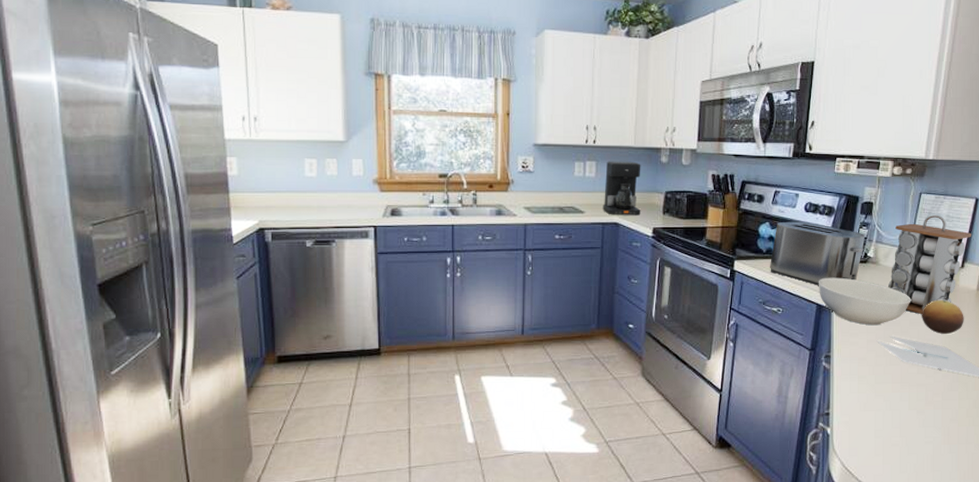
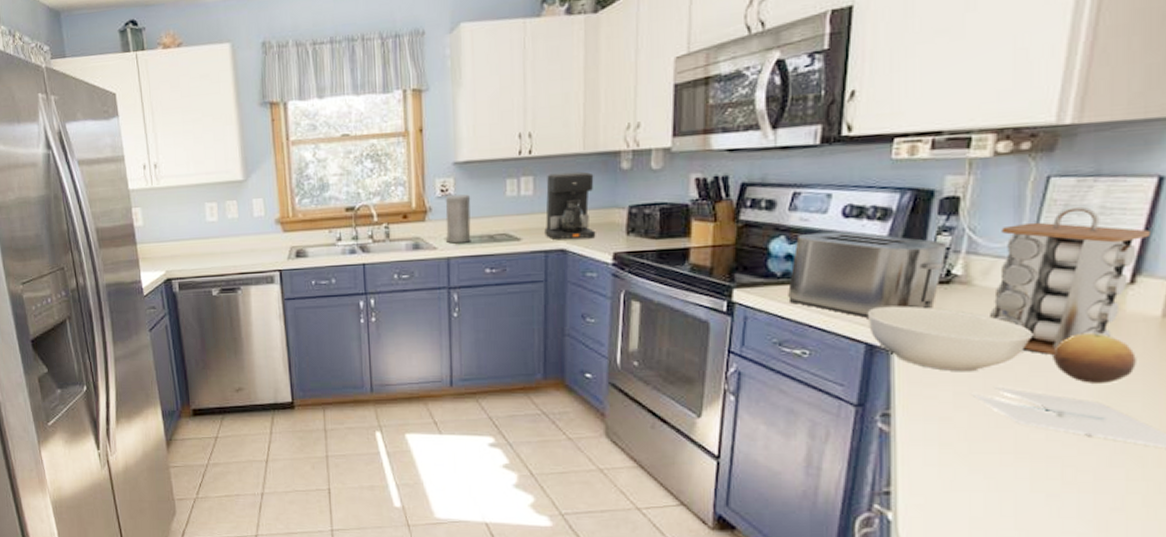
canister: none [525,171,546,212] -> present [445,194,471,244]

